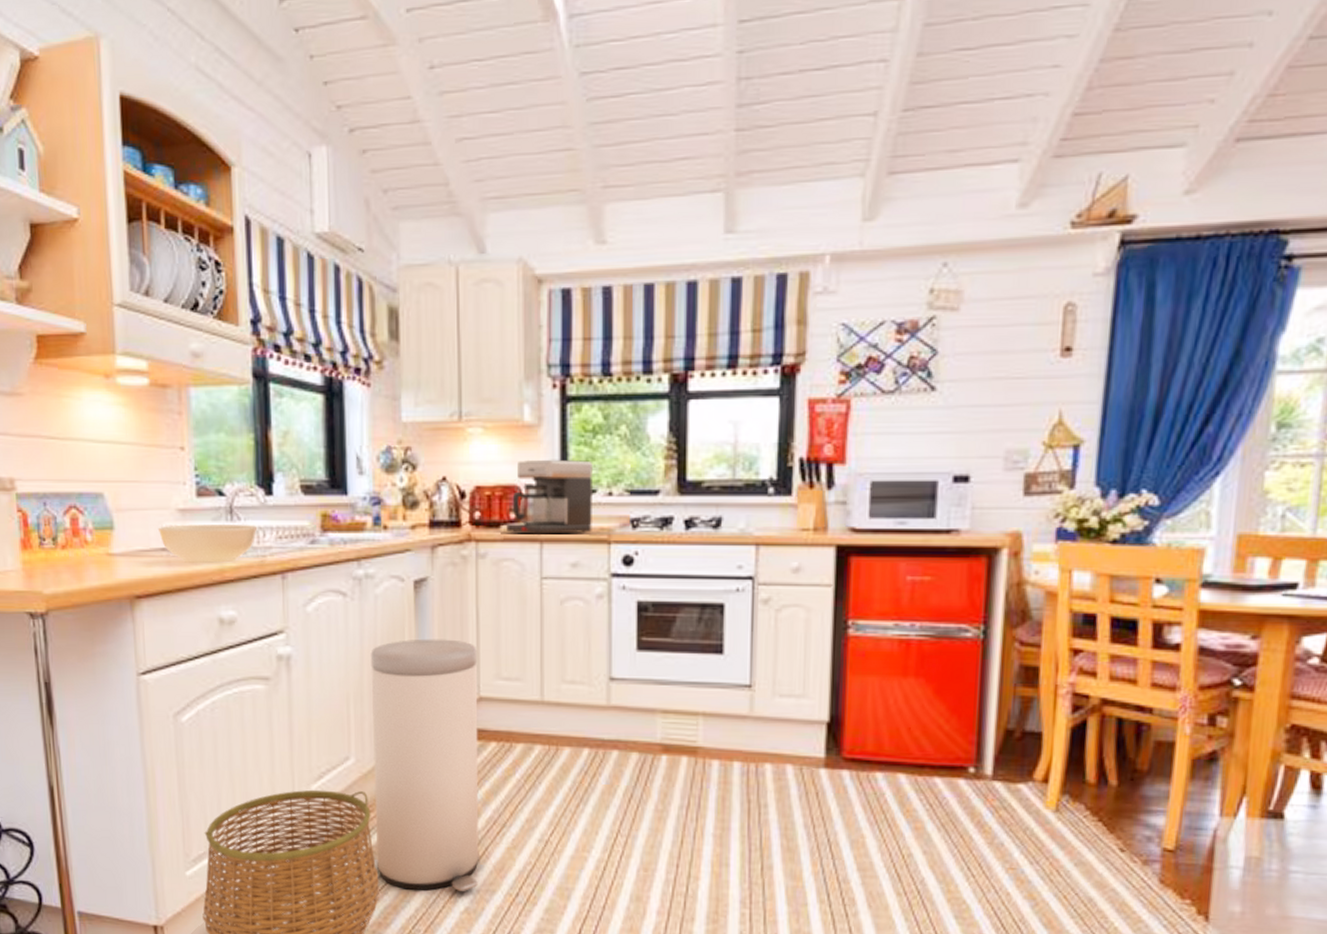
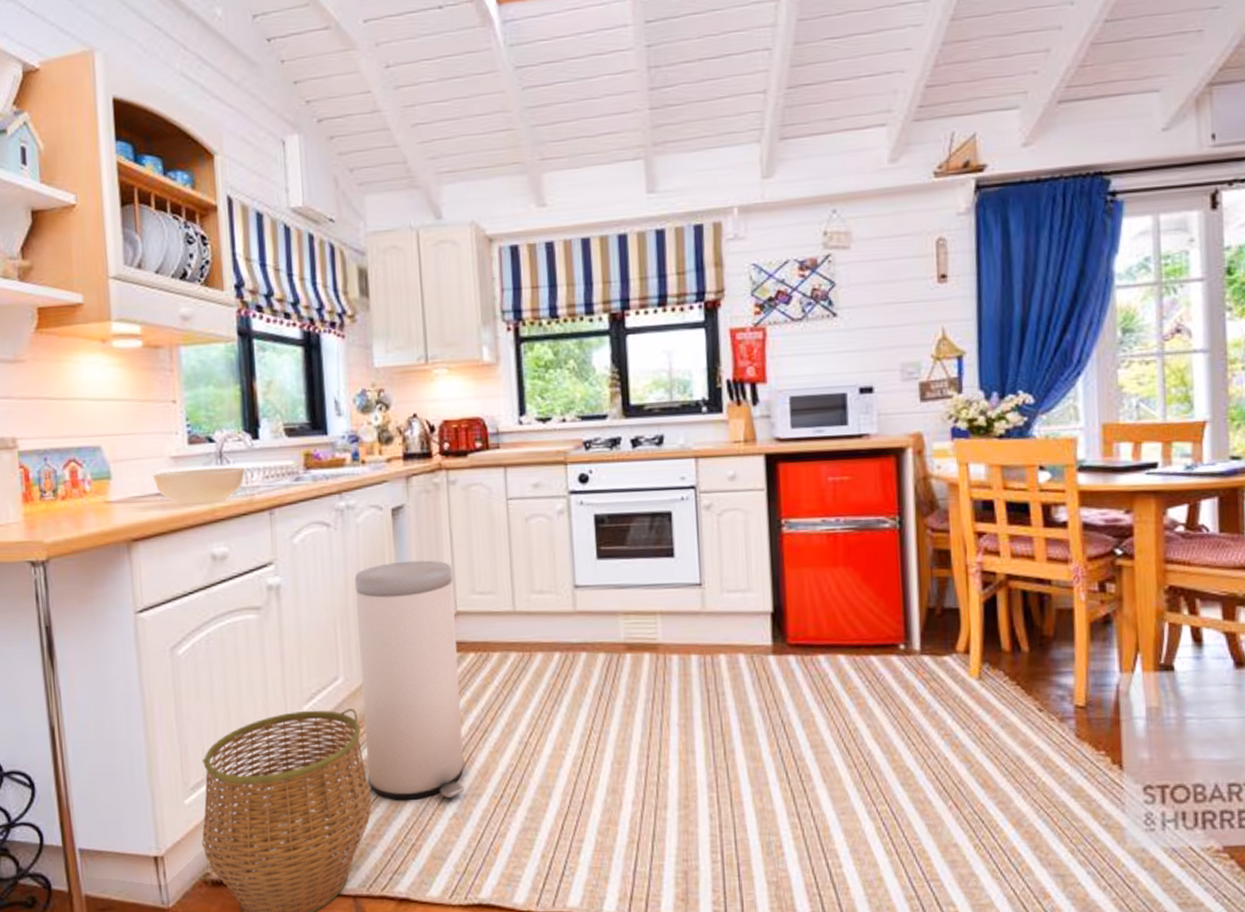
coffee maker: present [506,459,592,536] -> none [473,392,550,461]

